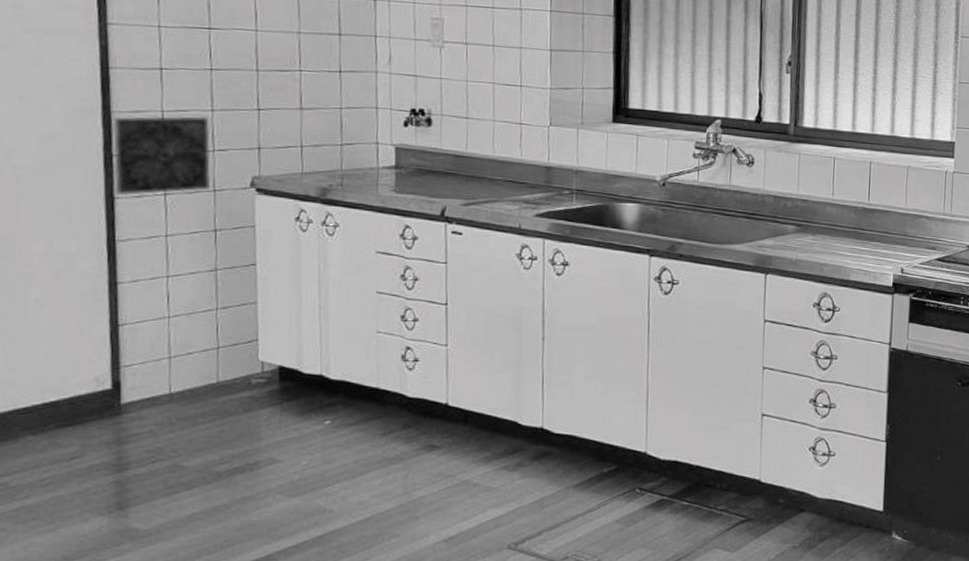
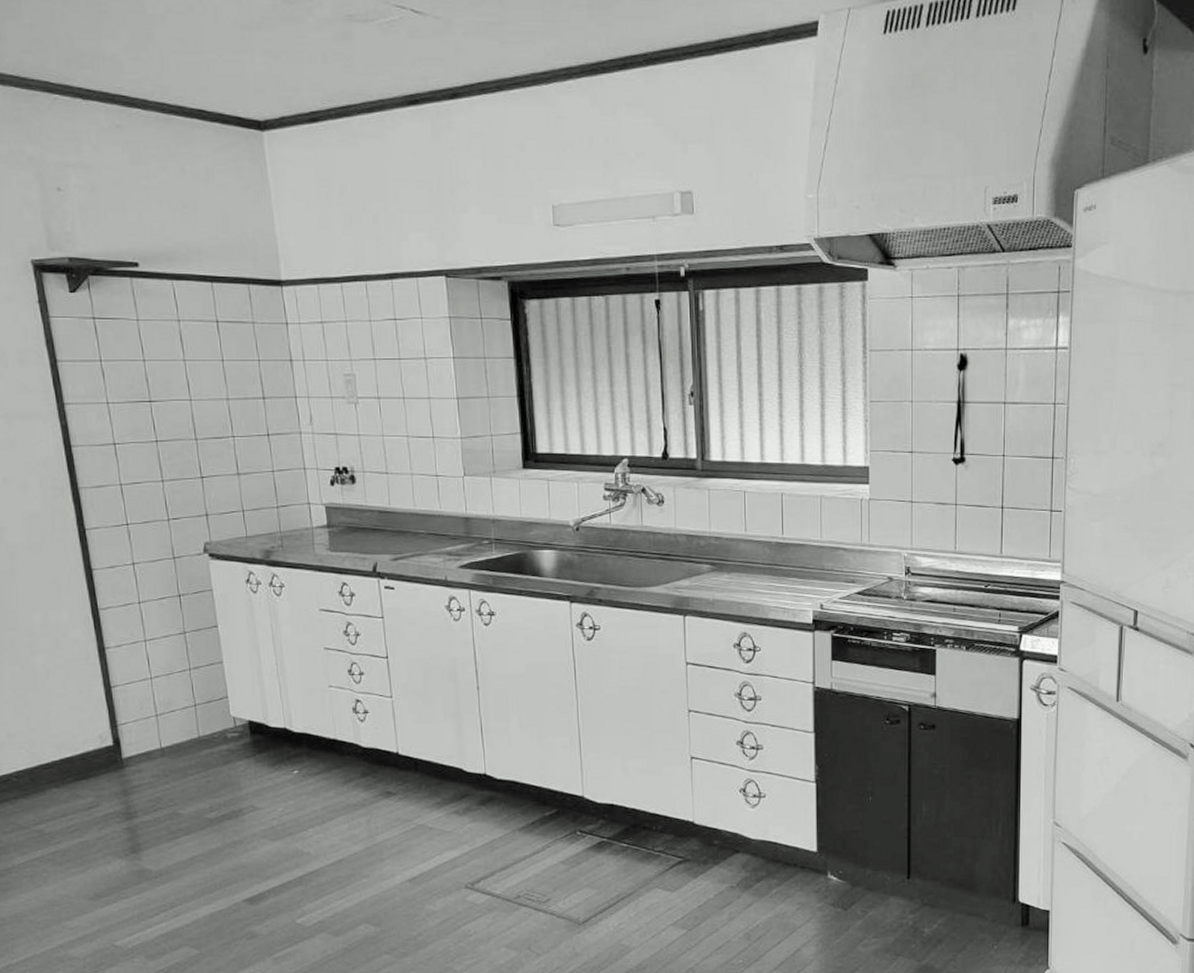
decorative tile: present [113,115,211,196] -> none [82,486,170,567]

